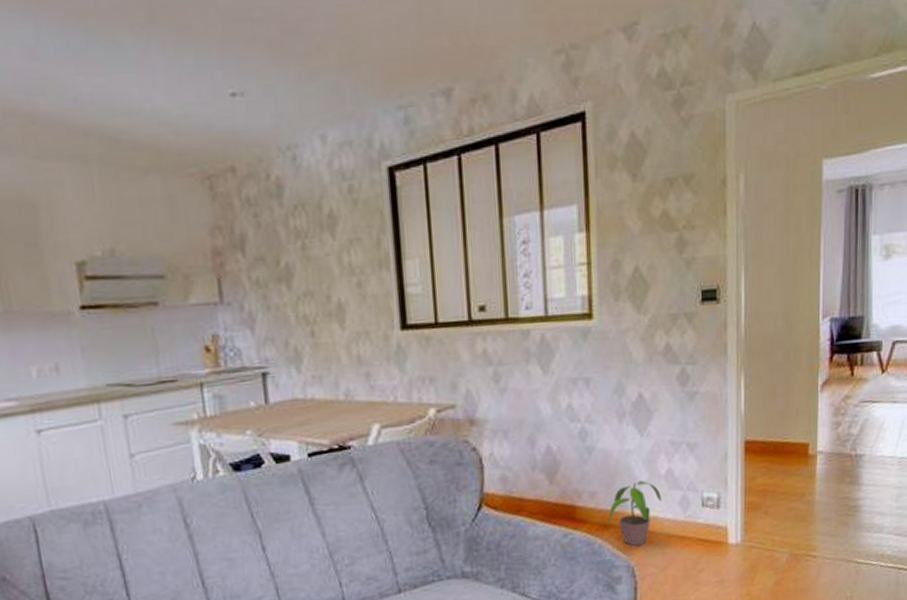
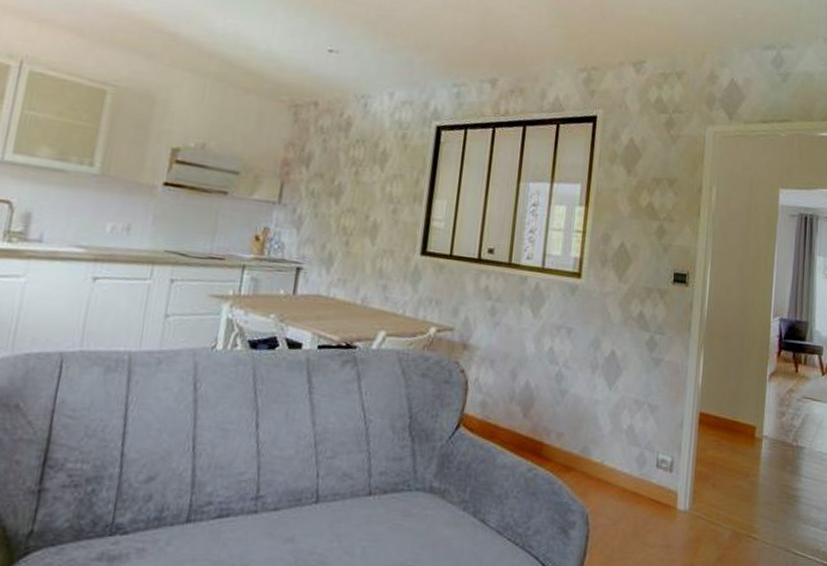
potted plant: present [607,480,661,546] -> none [569,430,621,494]

